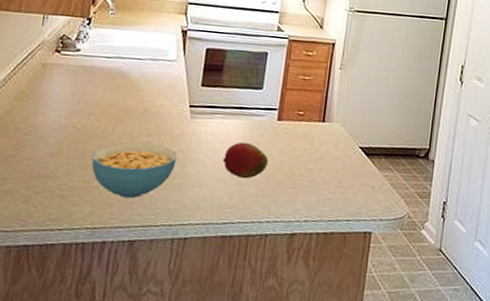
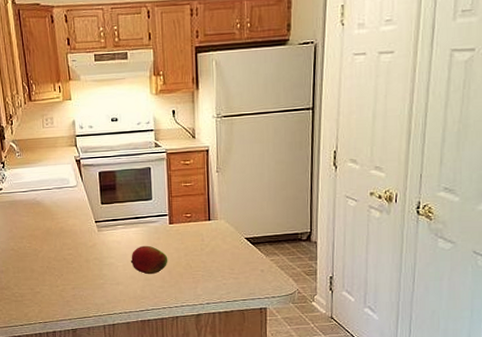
cereal bowl: present [91,142,177,199] -> none [31,255,94,299]

